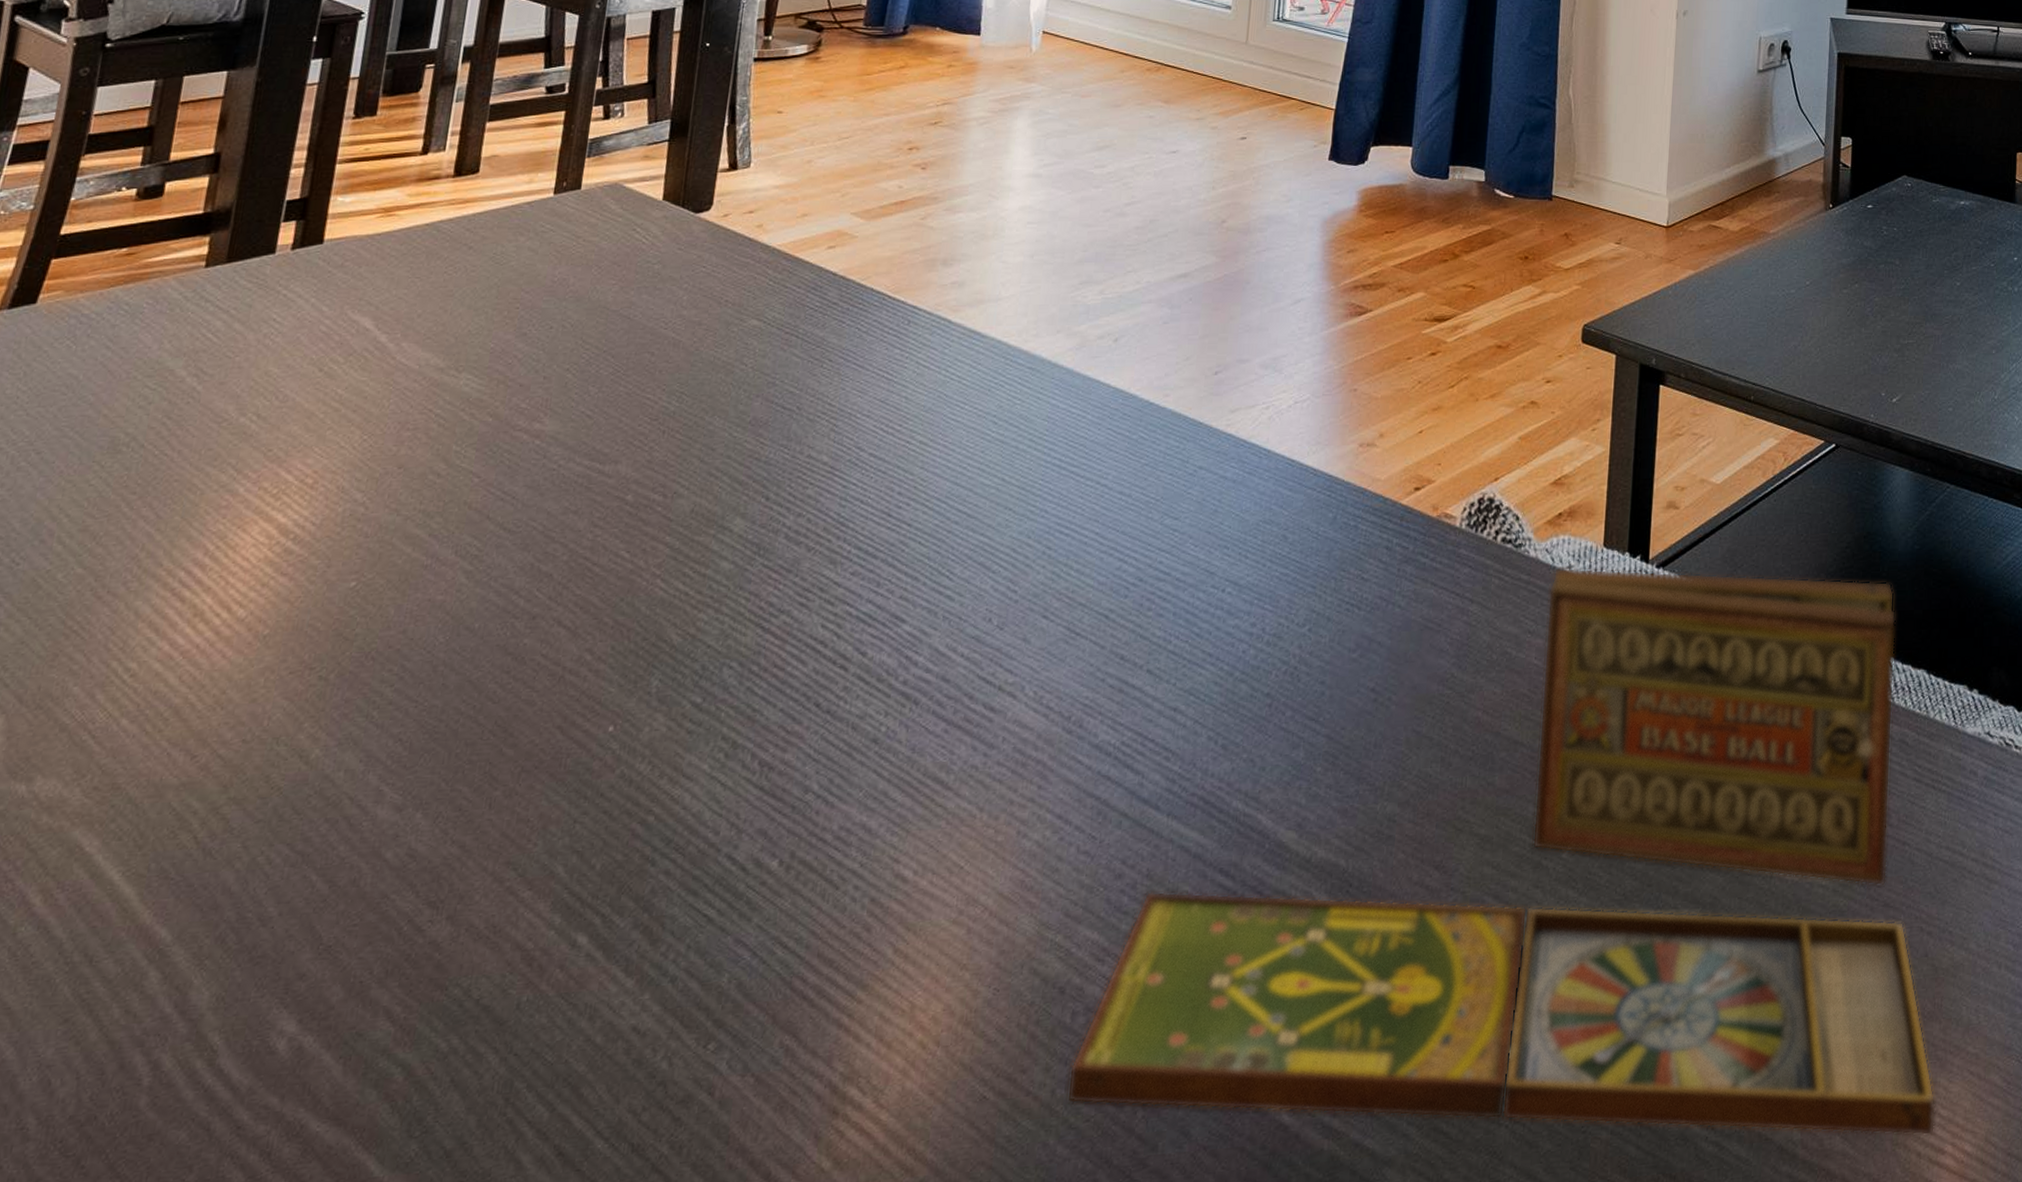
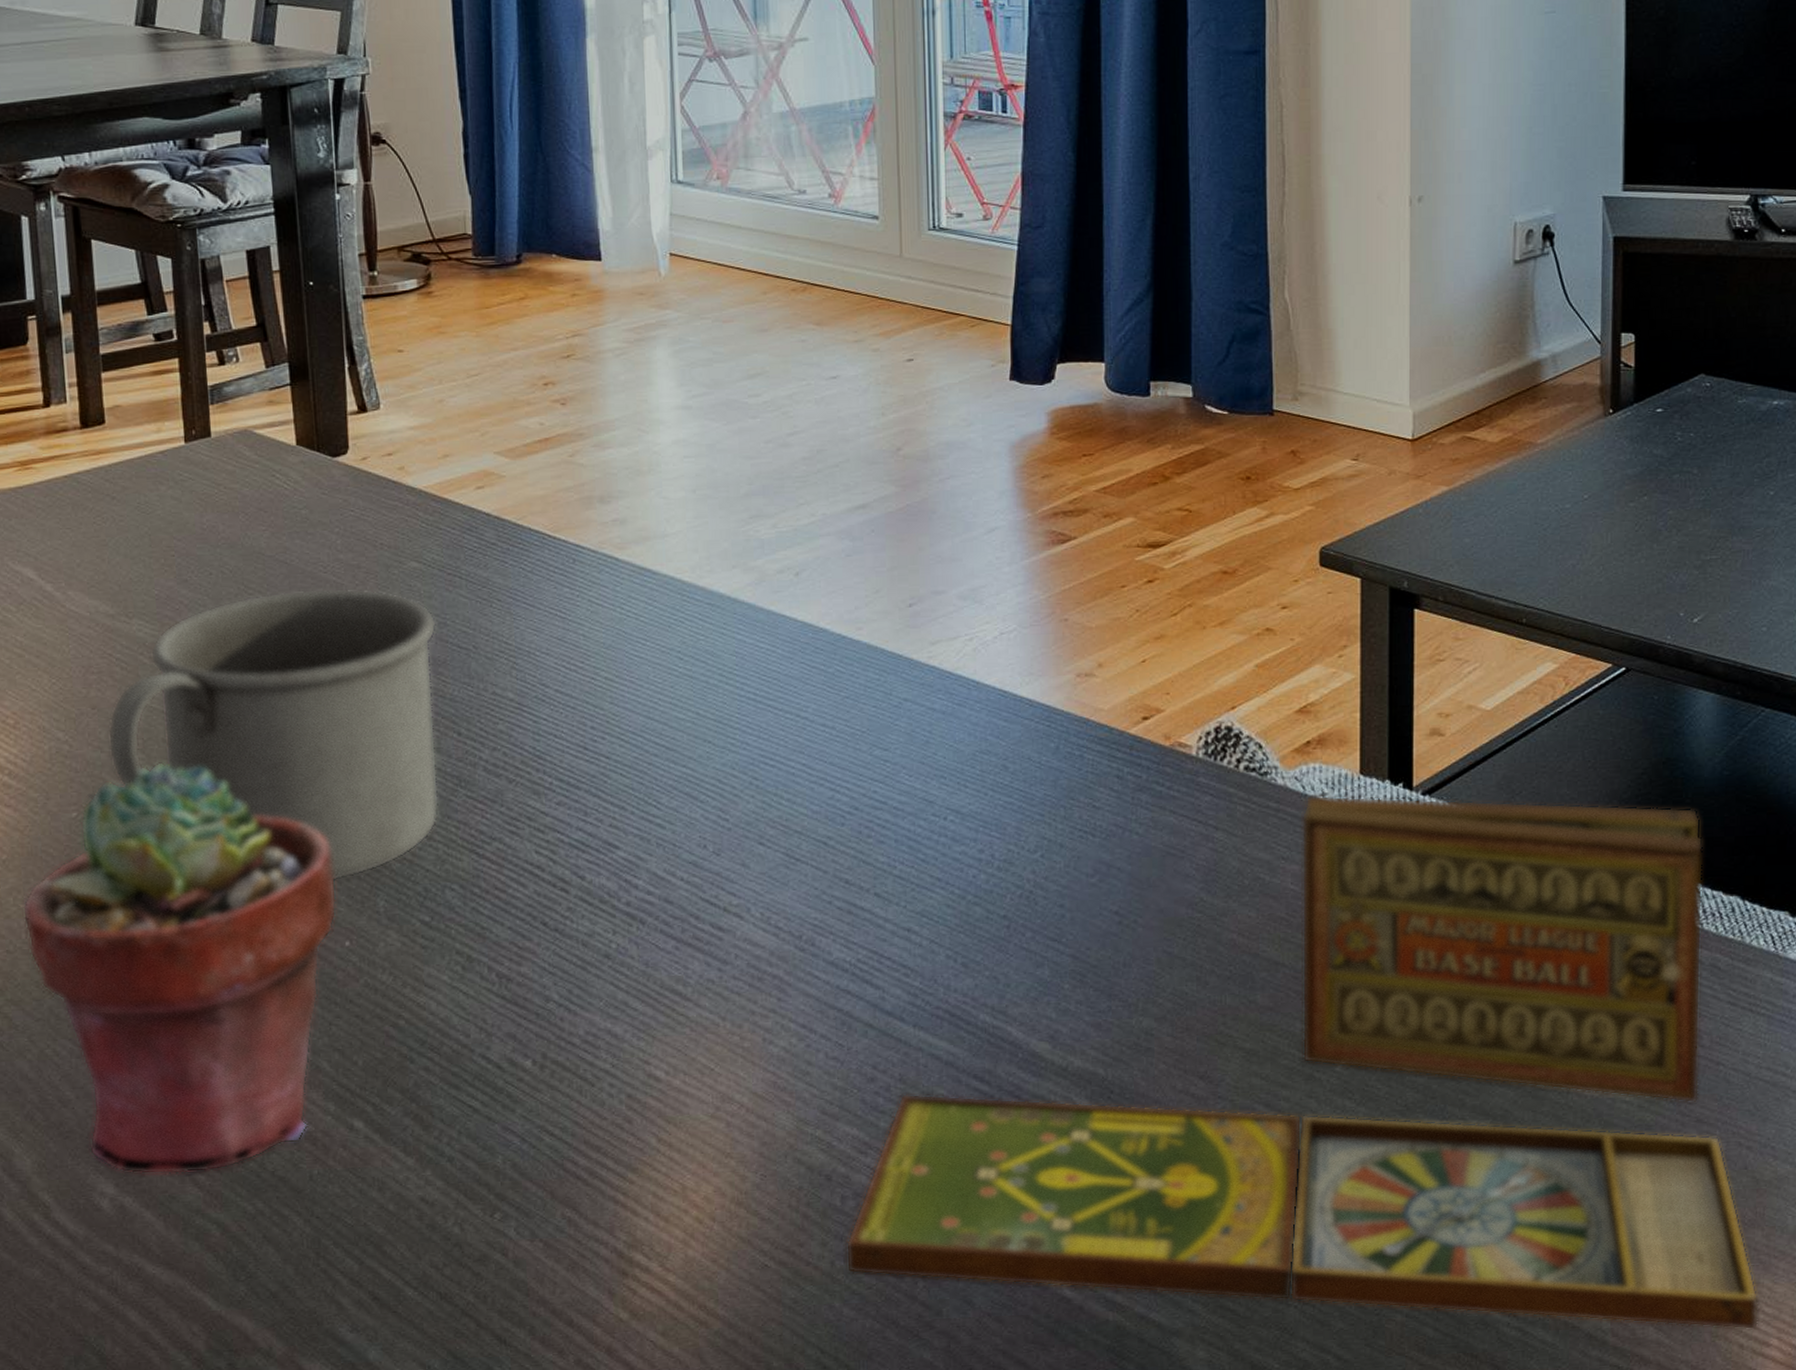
potted succulent: none [266,525,614,1008] -> present [22,761,337,1175]
mug: none [404,344,766,659] -> present [107,587,439,882]

